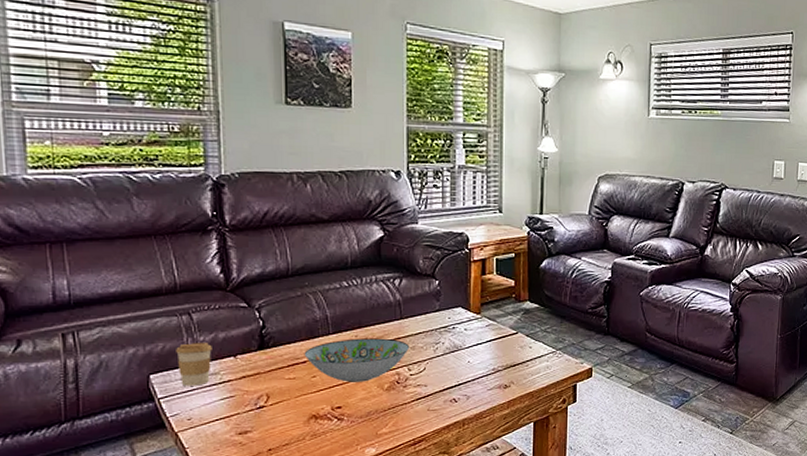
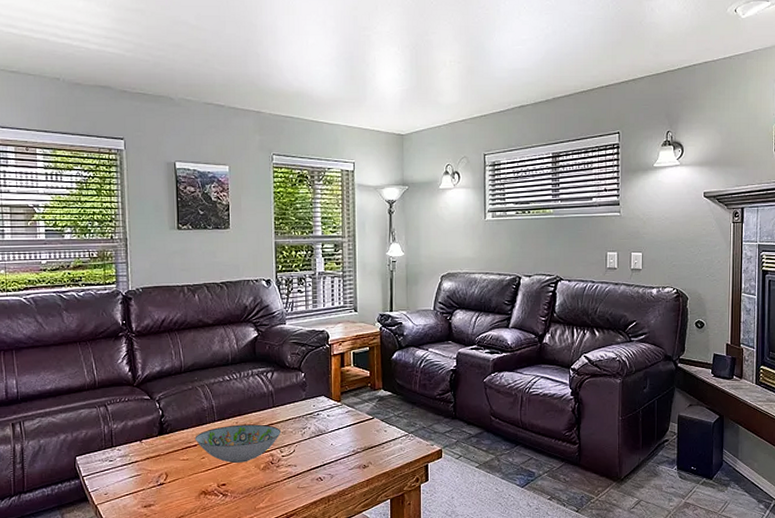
coffee cup: present [176,343,212,386] -> none [95,430,123,466]

